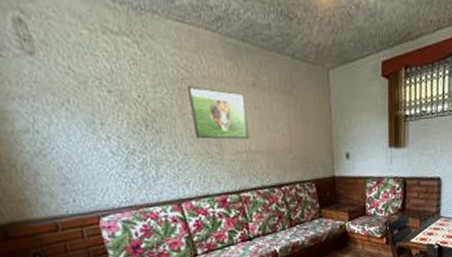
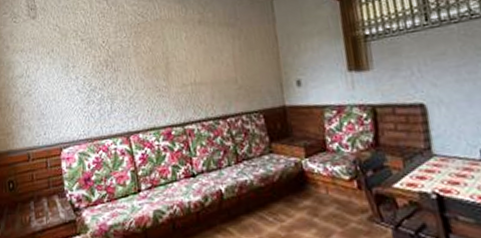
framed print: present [188,86,250,140] -> none [142,28,195,74]

